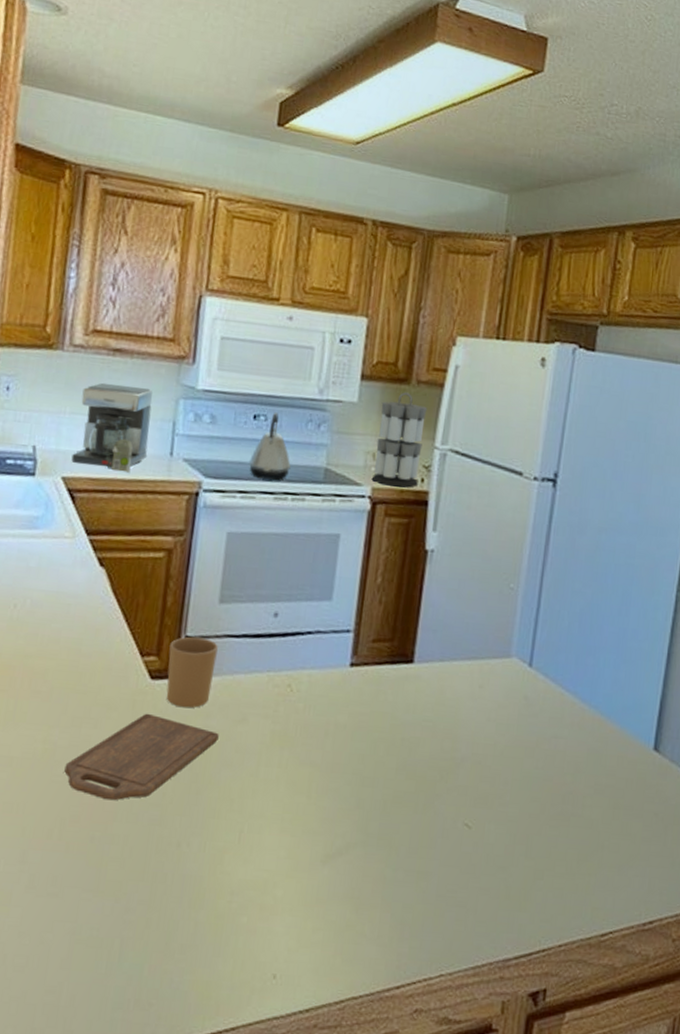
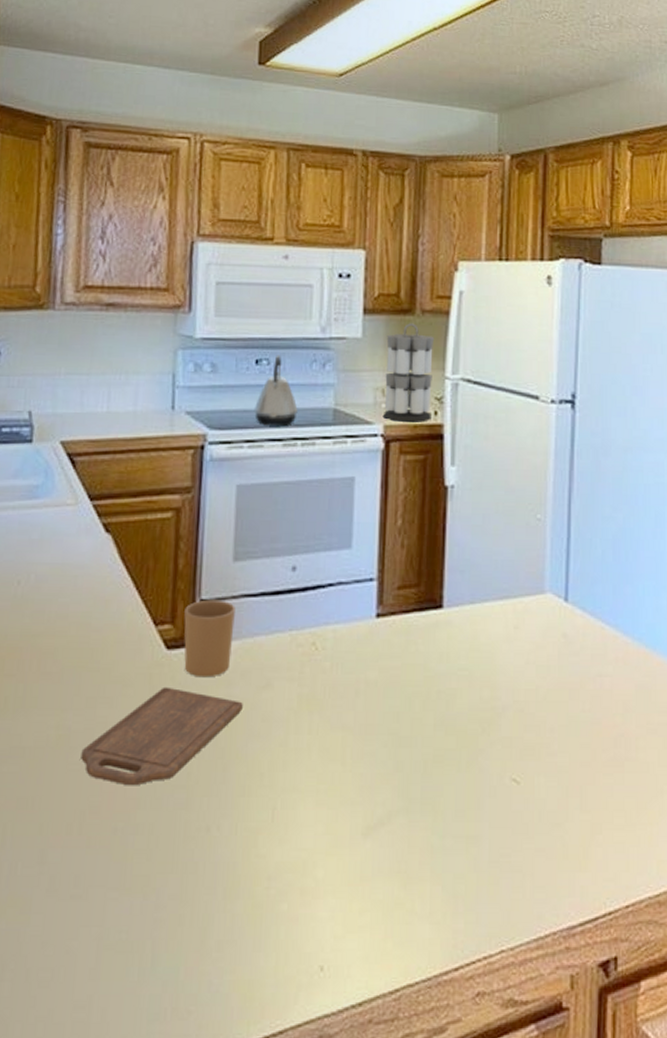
coffee maker: present [71,382,153,468] -> none [69,339,150,428]
soap dispenser: present [106,416,134,473] -> none [105,373,133,431]

